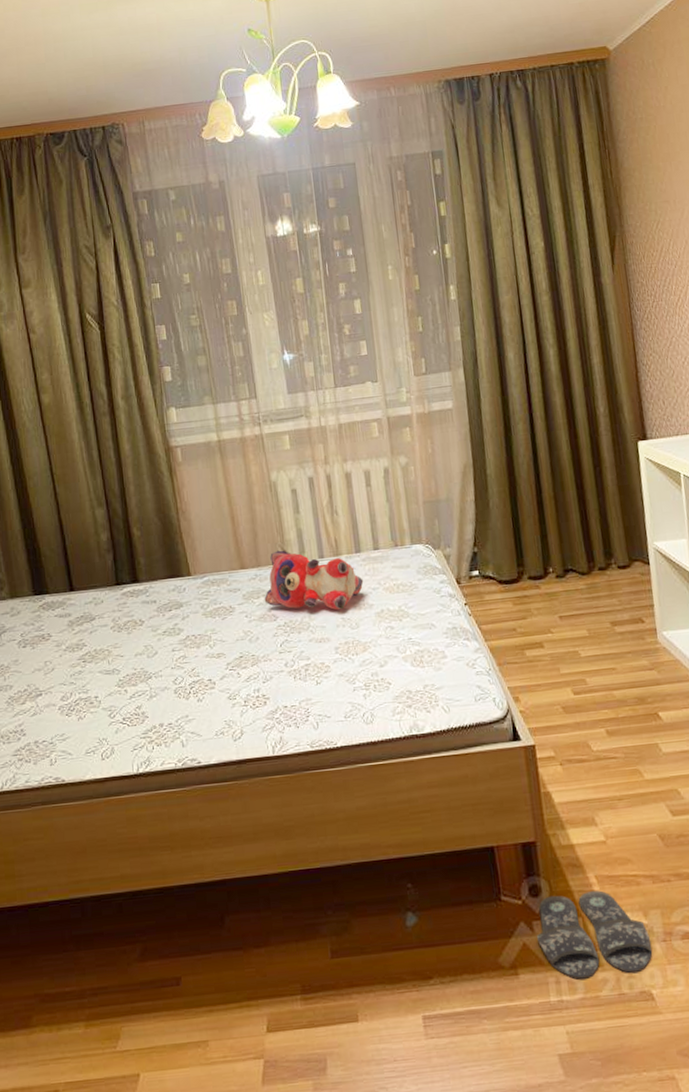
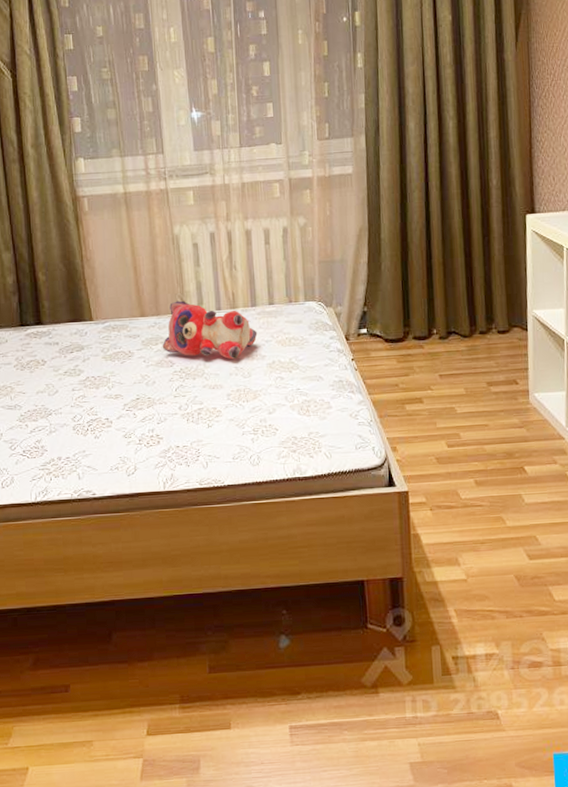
slippers: present [537,890,652,979] -> none [398,622,501,699]

